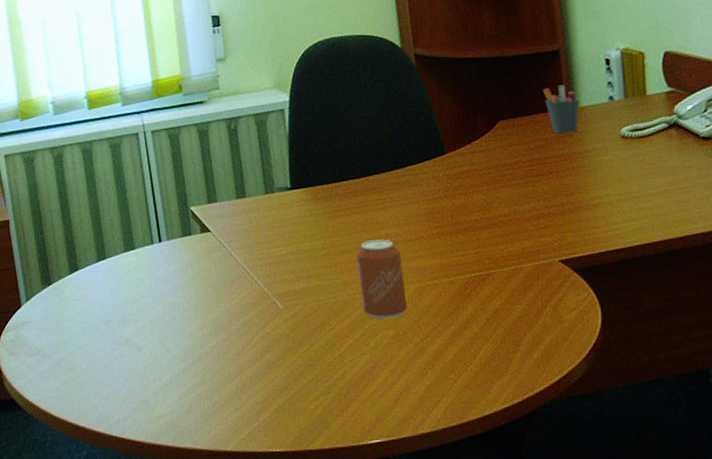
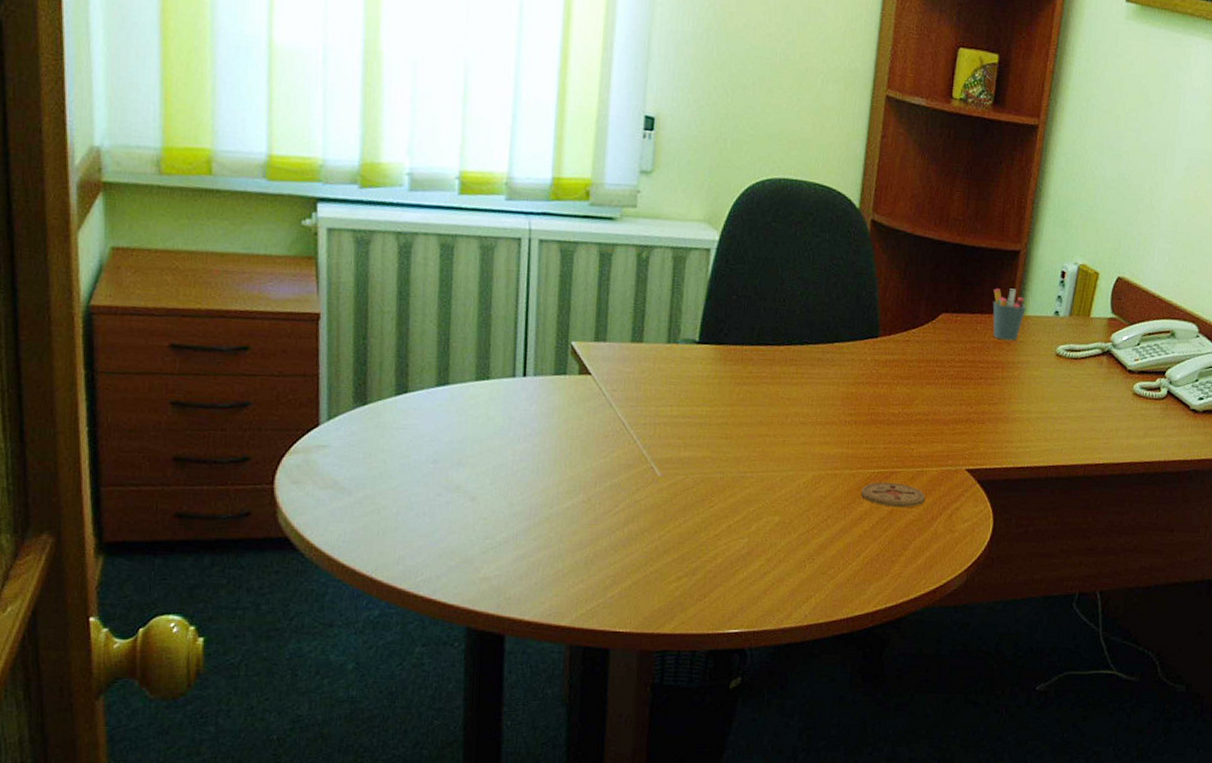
can: present [356,239,407,319] -> none [751,416,806,504]
coaster: none [463,283,527,307] -> present [862,482,926,508]

